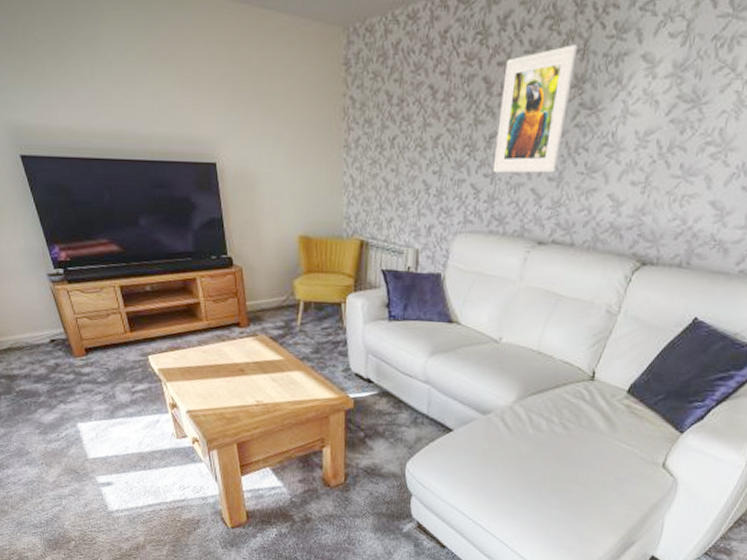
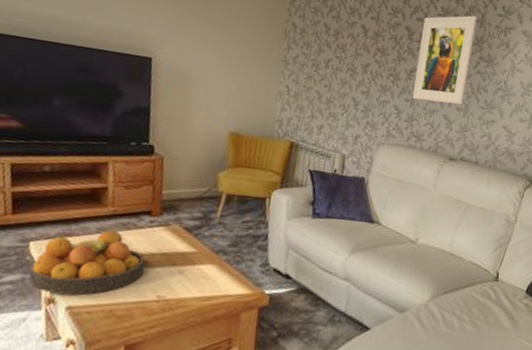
fruit bowl: none [153,342,242,401] -> present [28,230,145,295]

